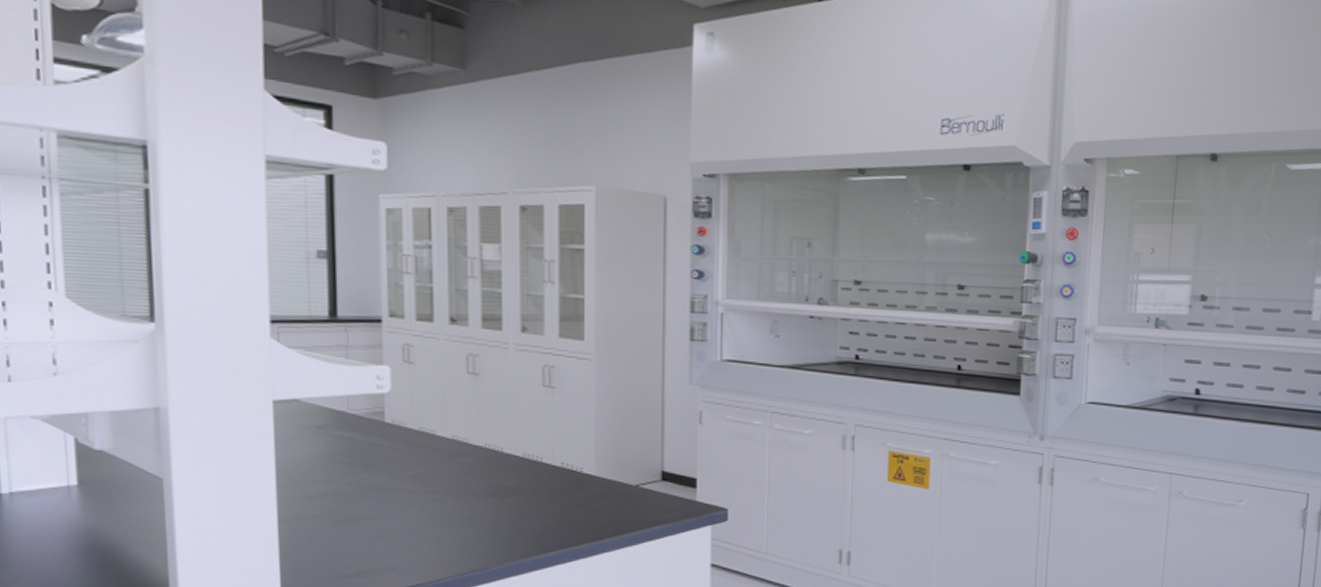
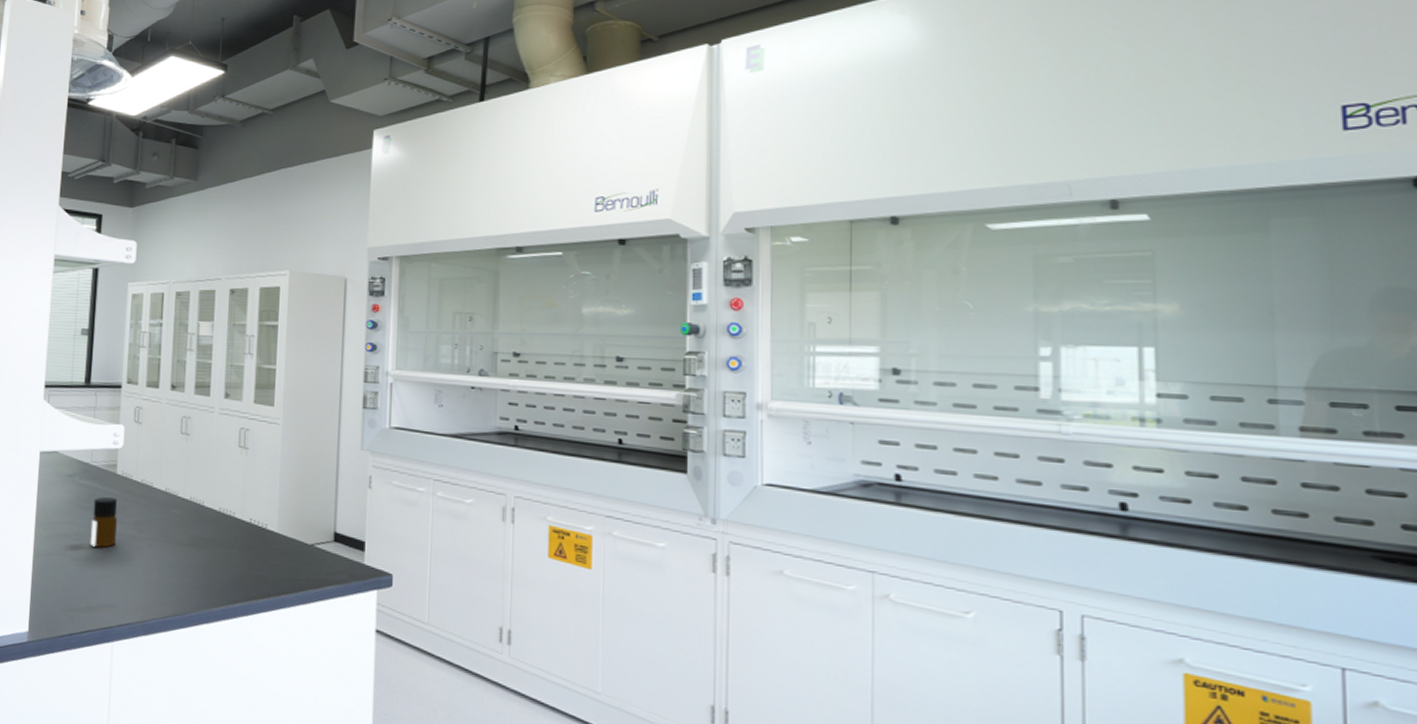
bottle: none [355,448,391,506] -> present [90,496,118,548]

